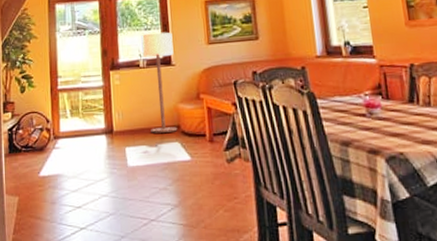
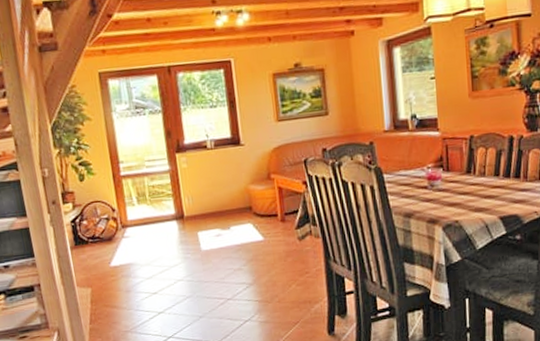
floor lamp: present [140,32,178,133] -> none [205,109,250,216]

